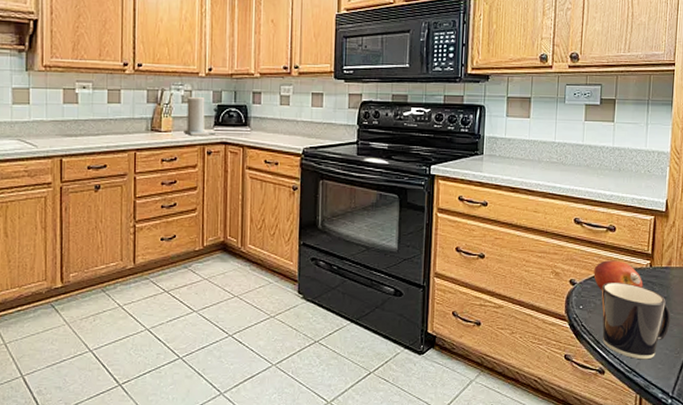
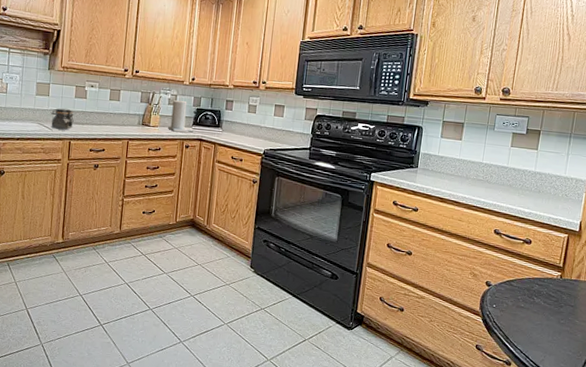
jar: none [34,117,64,145] -> present [51,108,74,130]
fruit: present [593,260,643,290] -> none [508,268,553,295]
mug: present [601,283,671,360] -> none [511,287,576,358]

